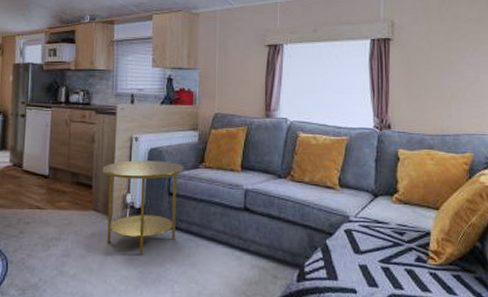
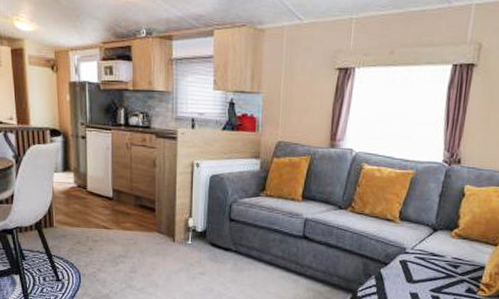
side table: present [102,160,184,255] -> none [164,186,245,275]

